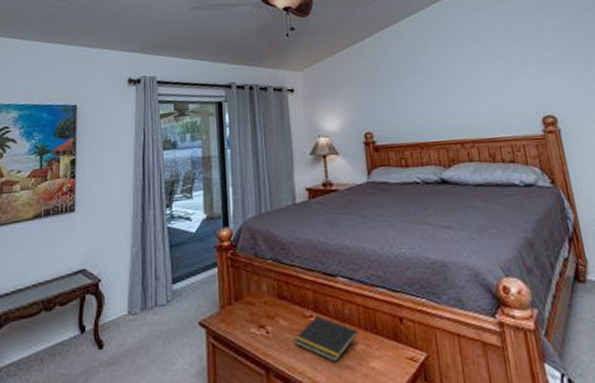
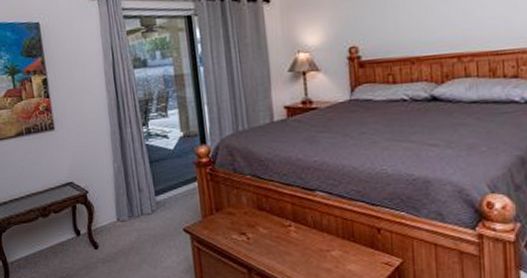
notepad: present [293,316,359,362] -> none [273,225,336,265]

